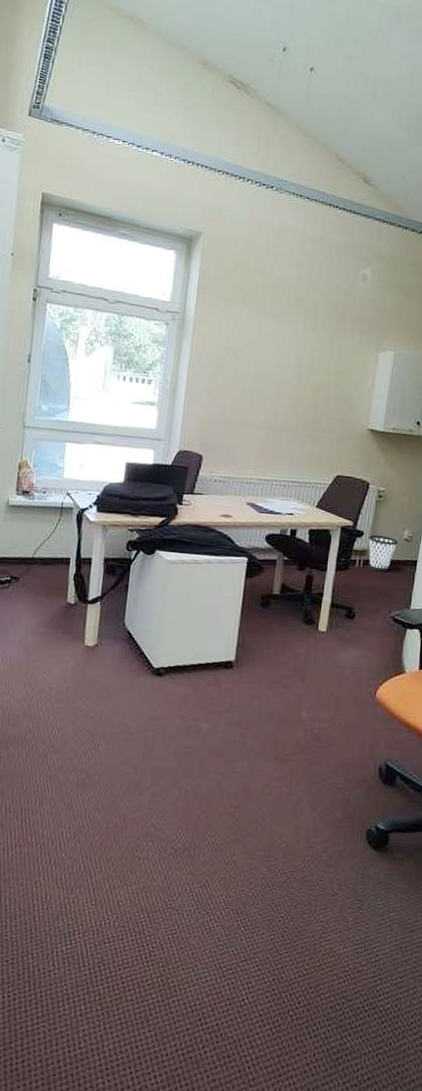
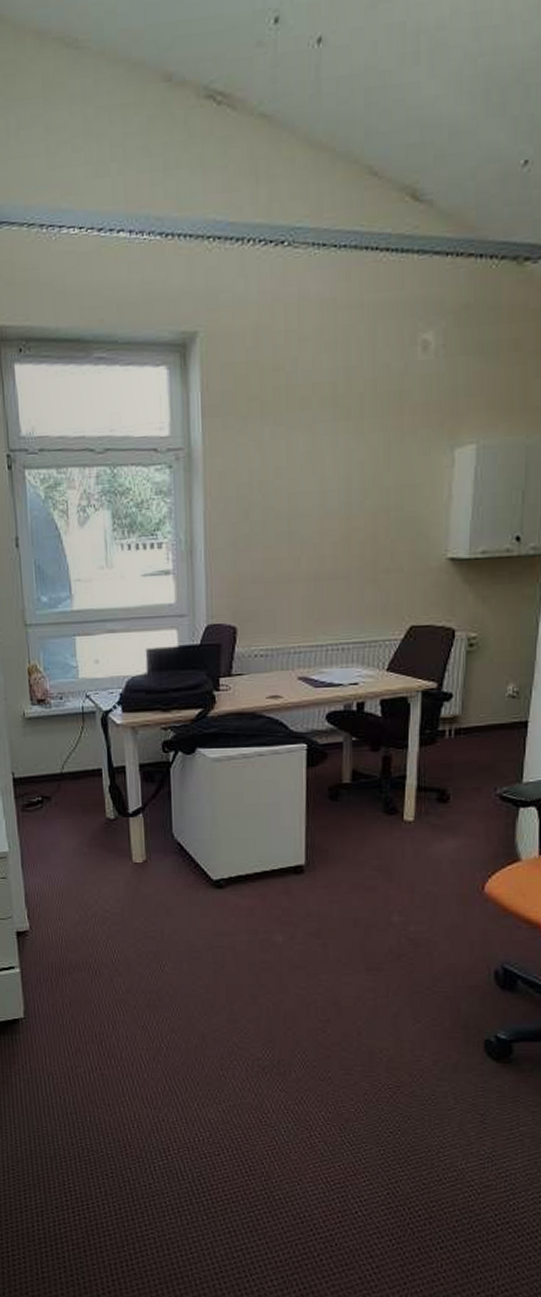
wastebasket: present [368,534,399,572] -> none [460,694,501,741]

